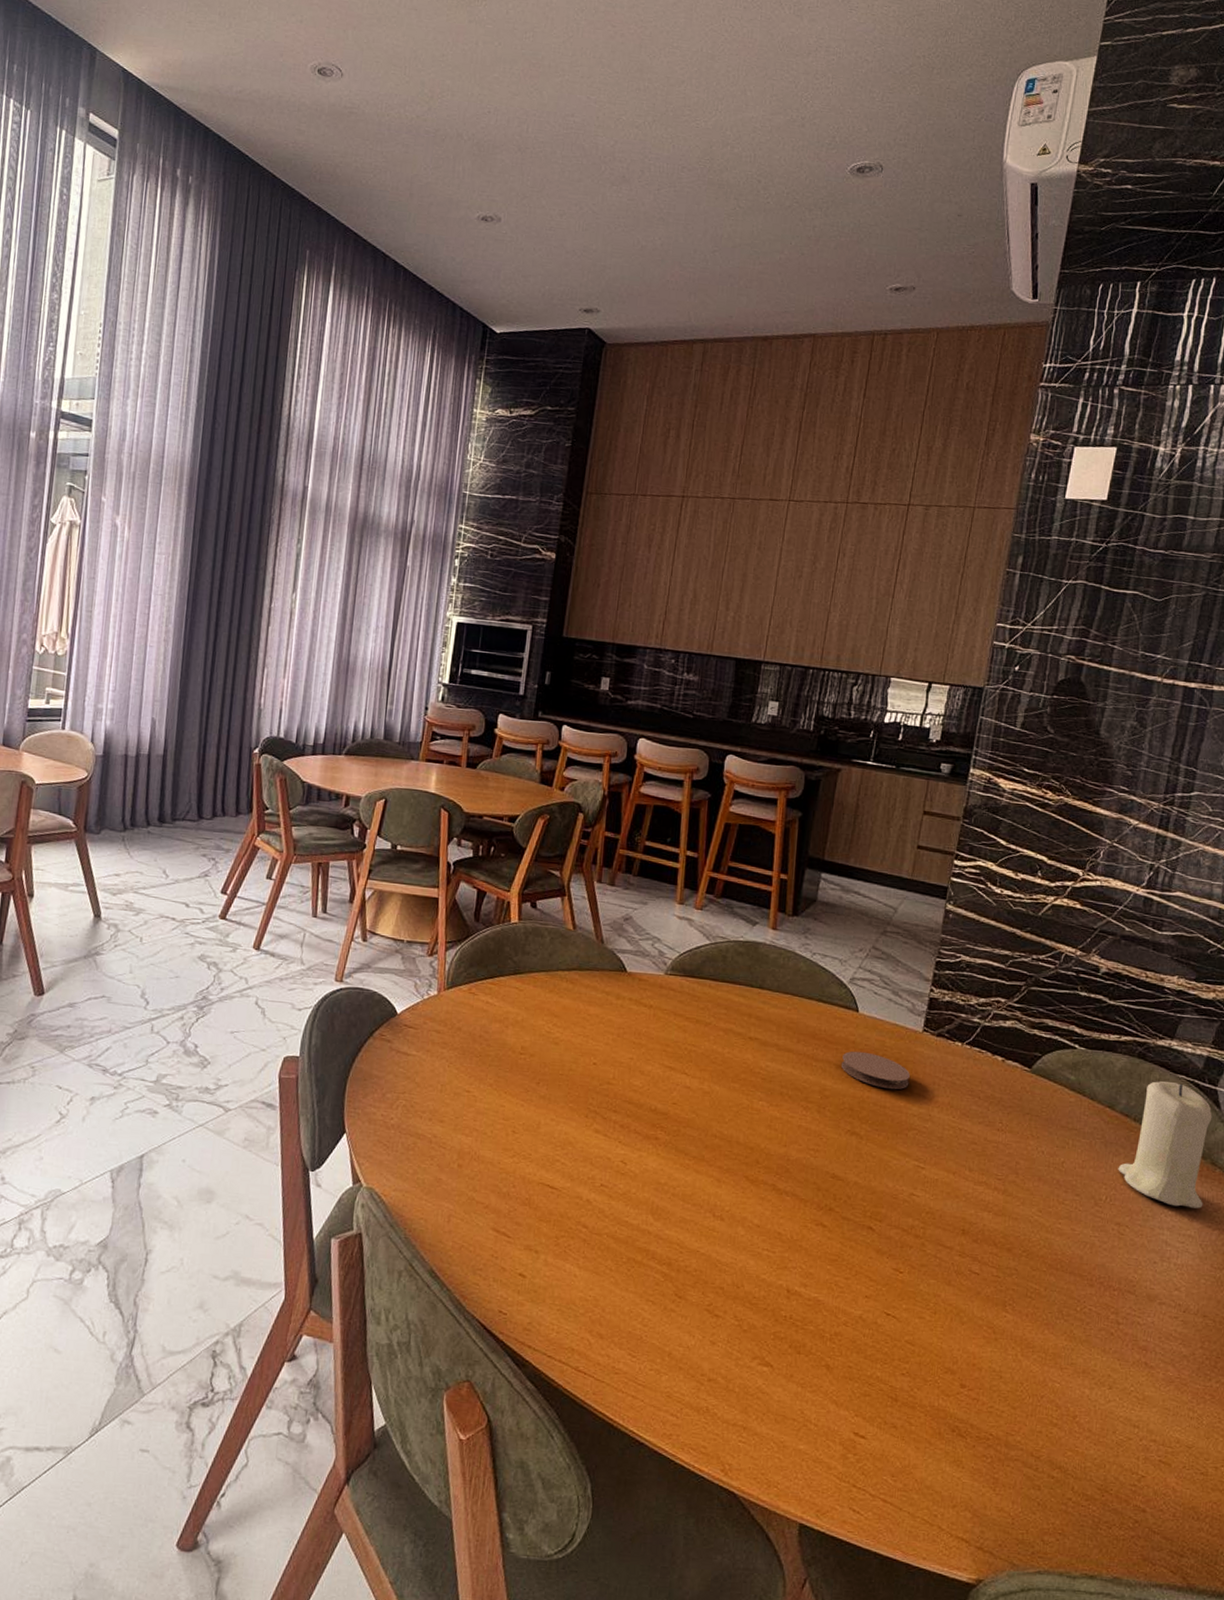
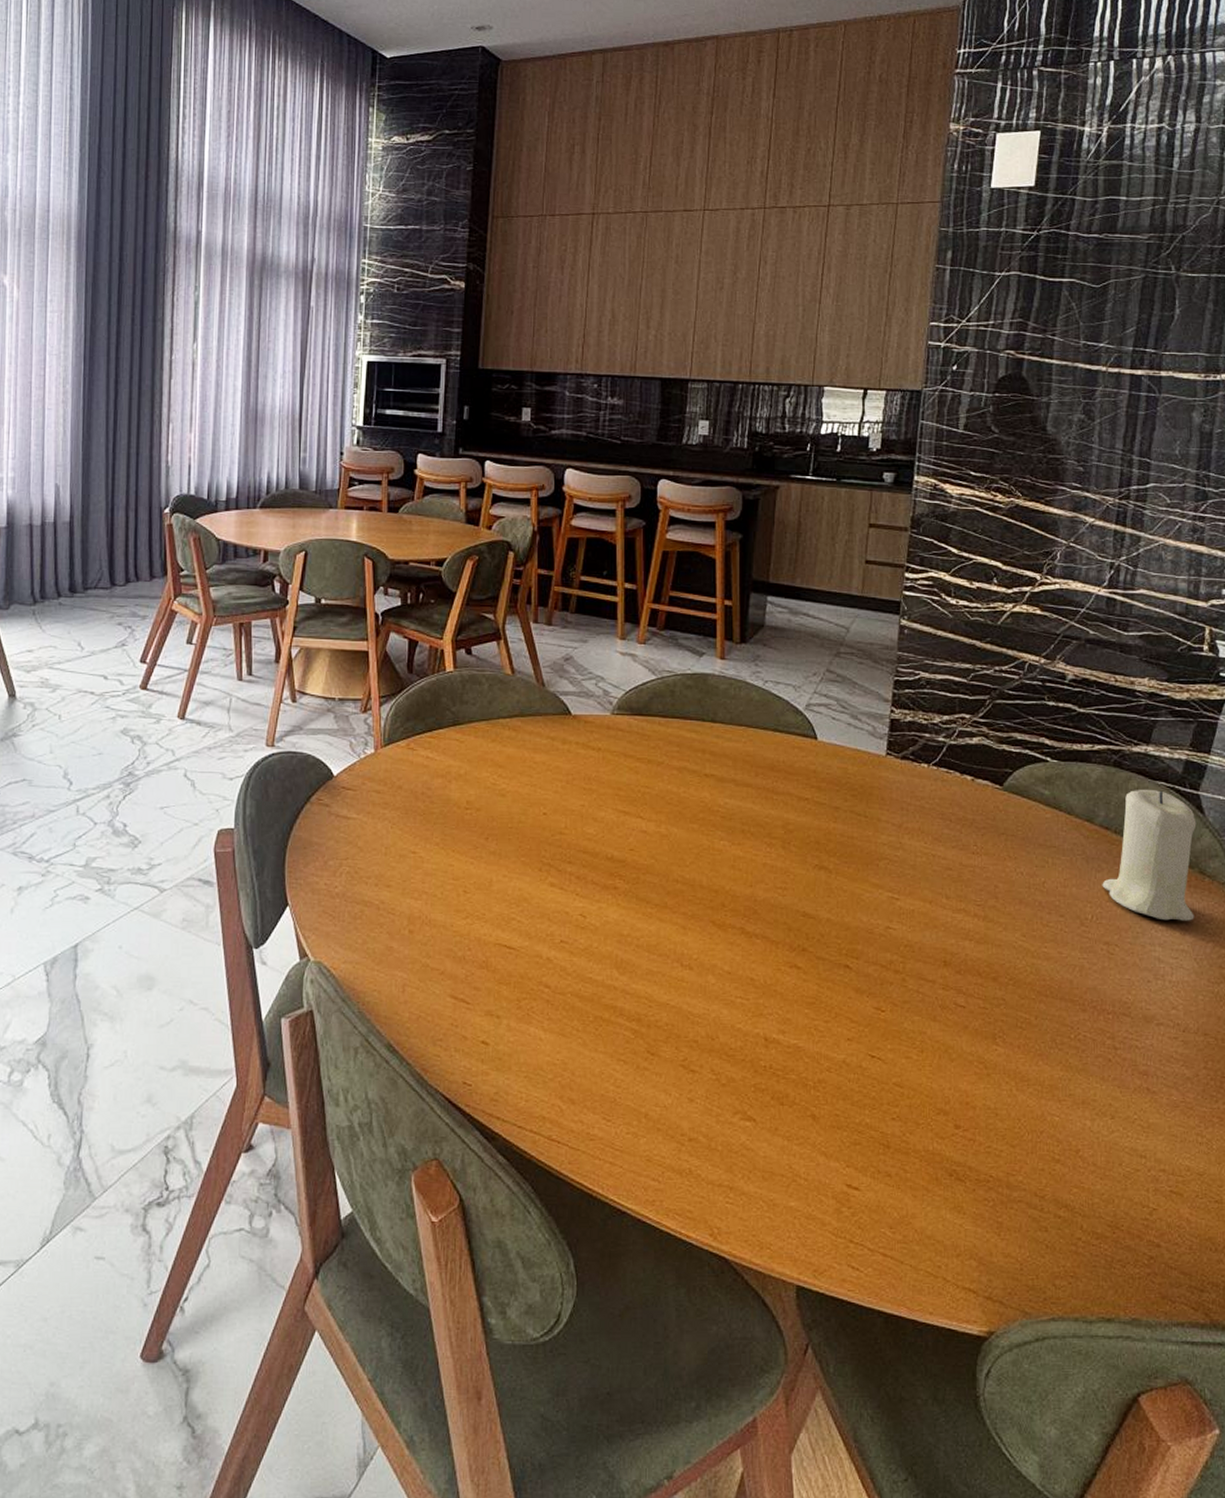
coaster: present [841,1051,910,1090] -> none [803,780,876,819]

